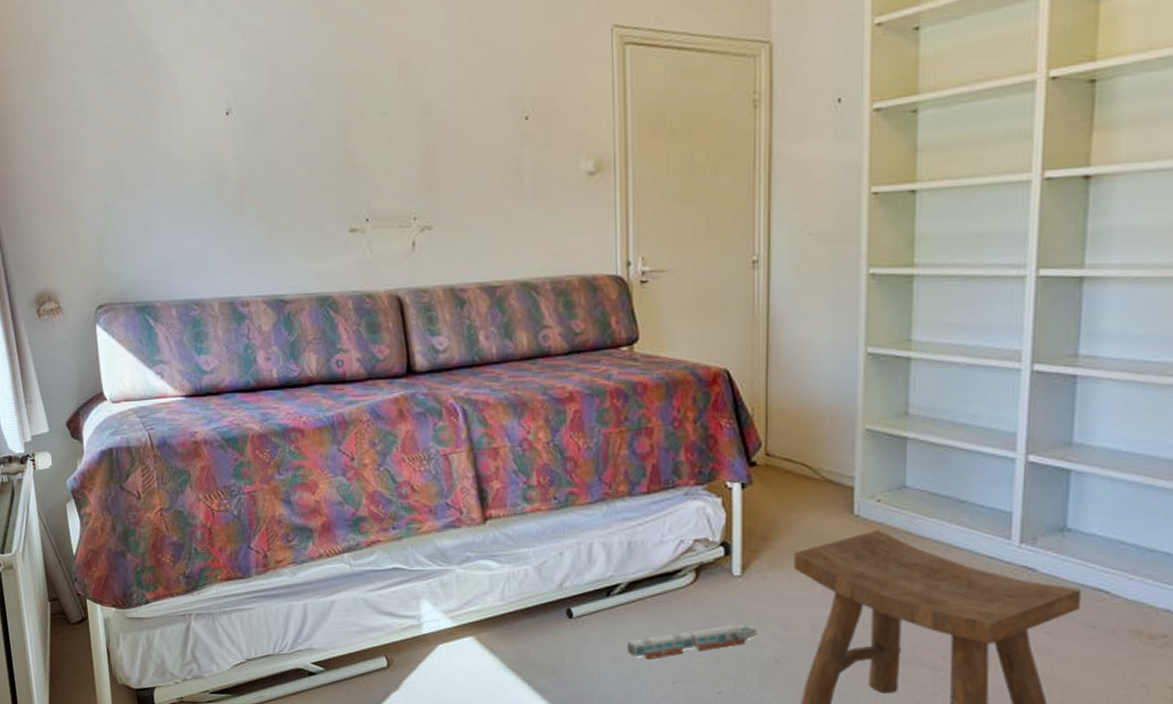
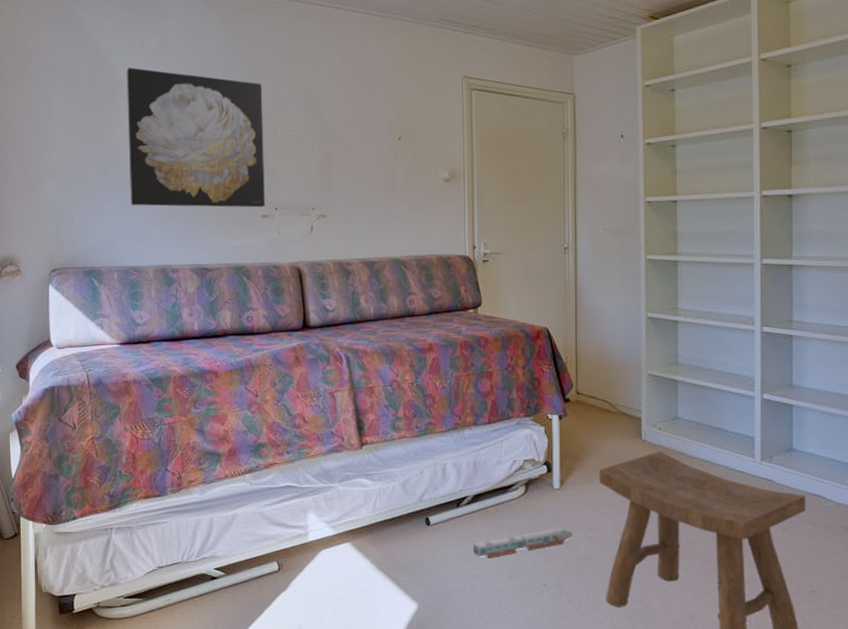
wall art: none [168,38,353,223] -> present [126,68,265,208]

